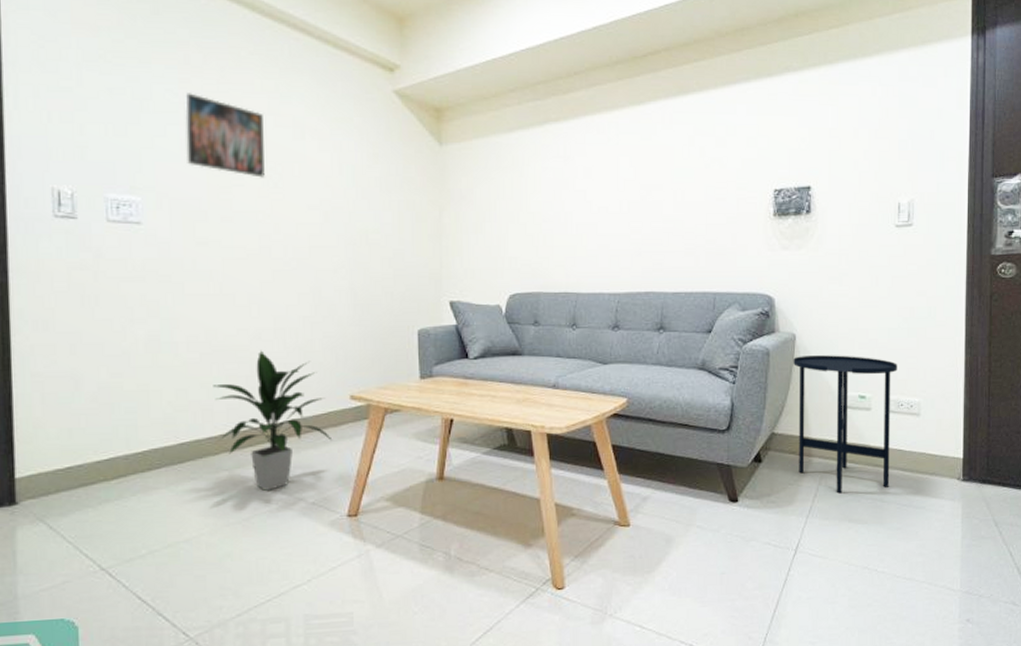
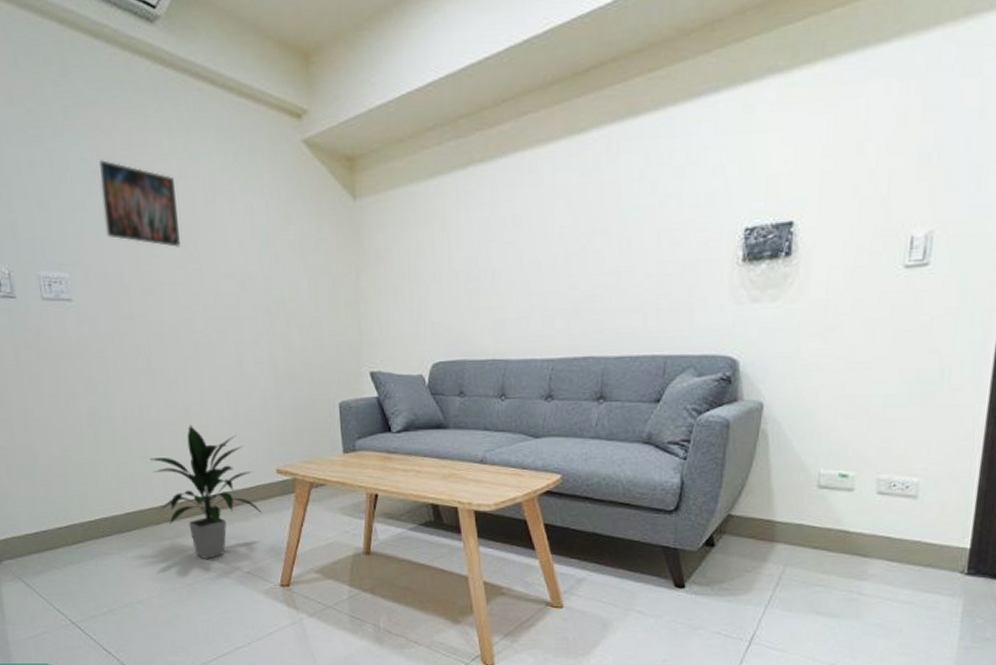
side table: present [793,355,897,494] -> none [758,427,893,584]

